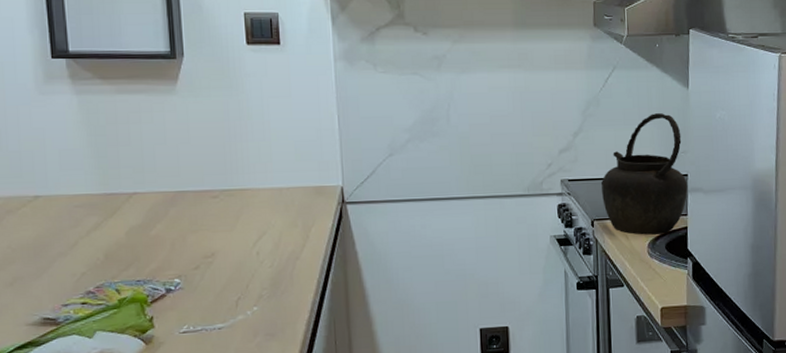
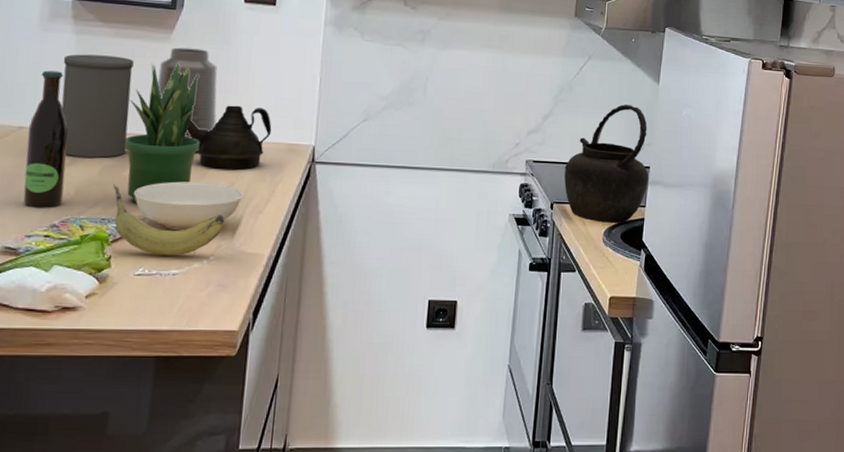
bottle: none [44,135,94,275] -> present [23,70,69,207]
canister: none [67,113,150,221] -> present [61,54,134,158]
fruit: none [143,244,263,312] -> present [113,184,225,257]
planter: none [144,114,224,261] -> present [124,62,200,202]
bowl: none [164,233,277,285] -> present [133,181,243,231]
vase: none [169,97,237,191] -> present [157,47,218,138]
teapot: none [208,152,296,219] -> present [187,105,272,170]

